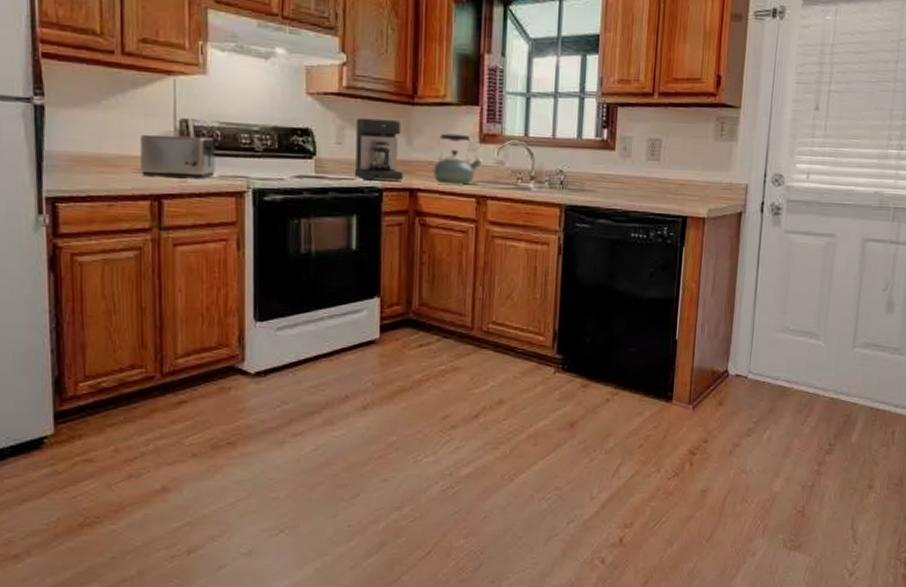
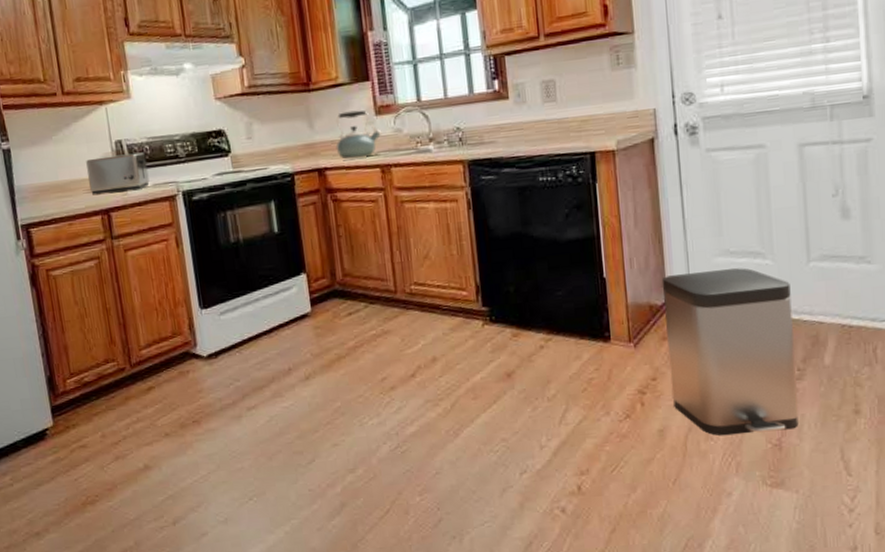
coffee maker: present [354,117,403,181] -> none [261,107,311,168]
pedal bin: none [718,345,836,500] -> present [661,268,799,436]

